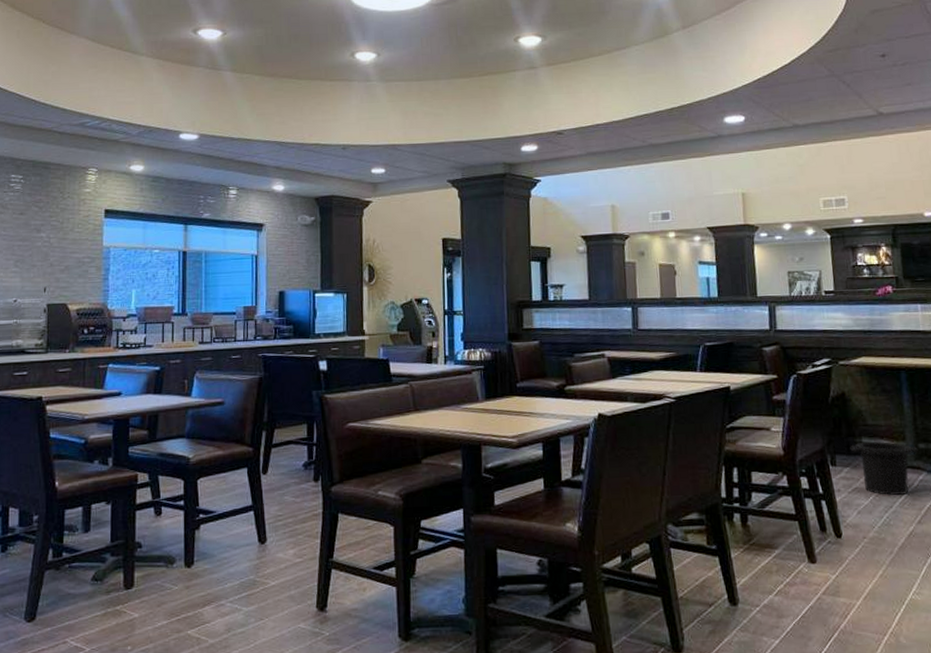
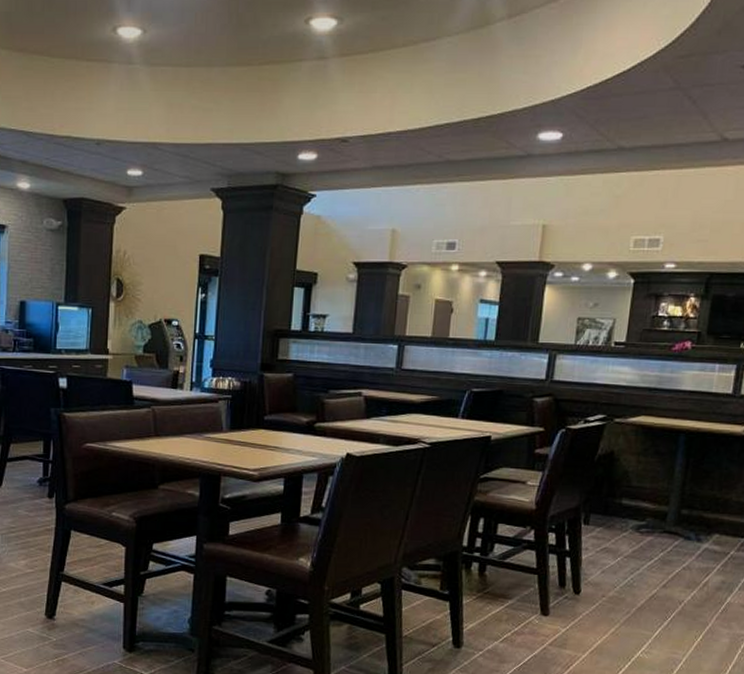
trash can: present [850,442,919,496] -> none [607,504,680,559]

